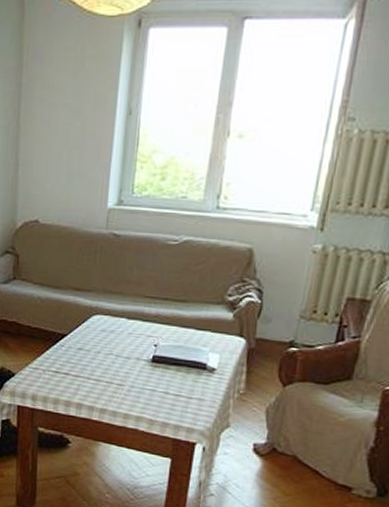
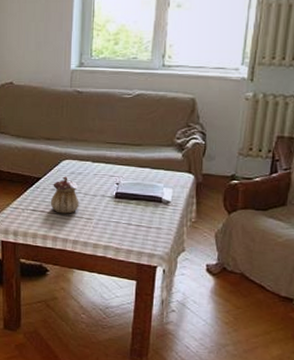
teapot: none [76,334,110,378] -> present [50,176,79,214]

